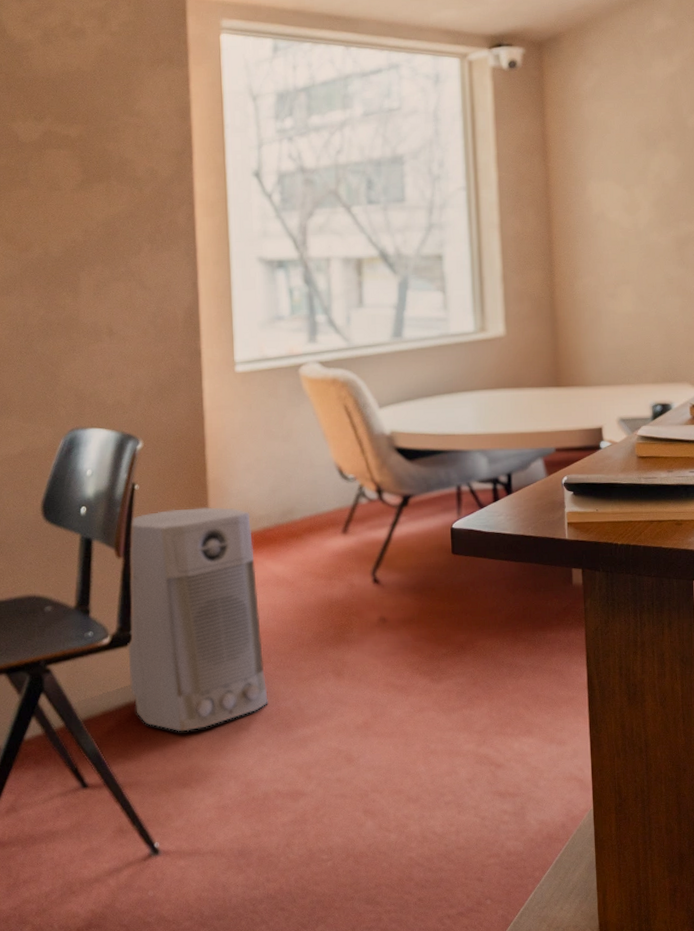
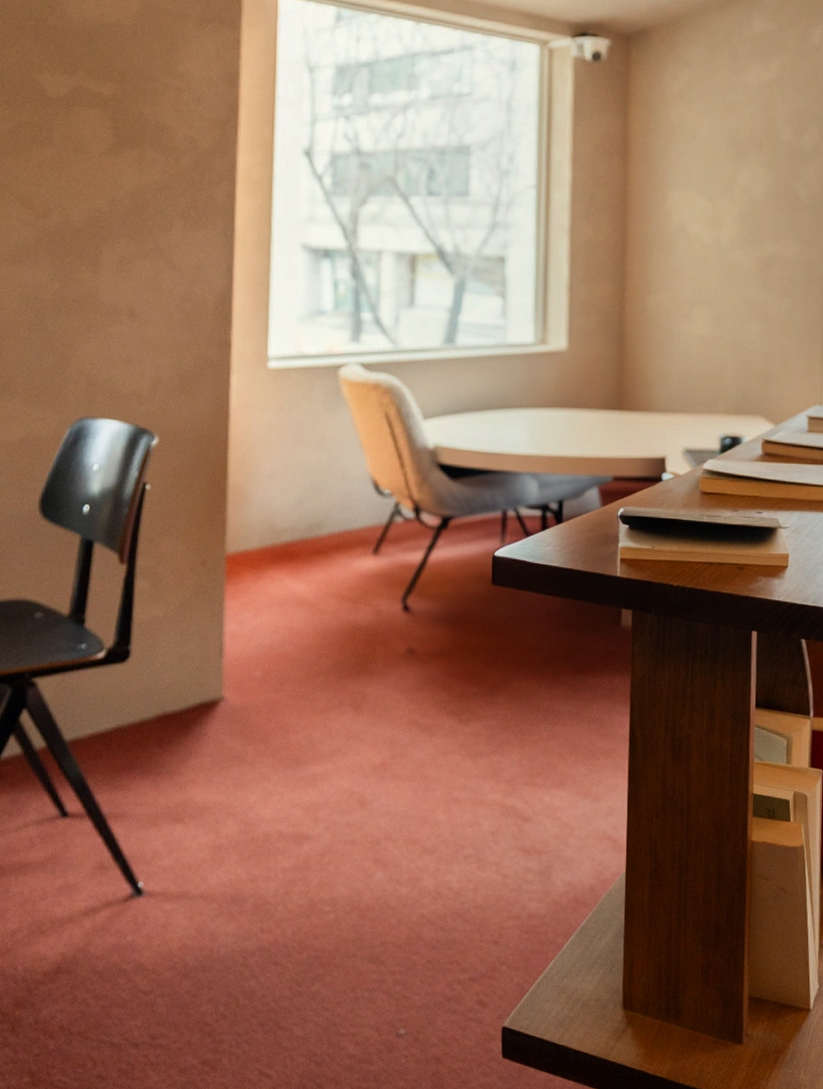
air purifier: present [127,507,268,732] -> none [123,514,278,761]

